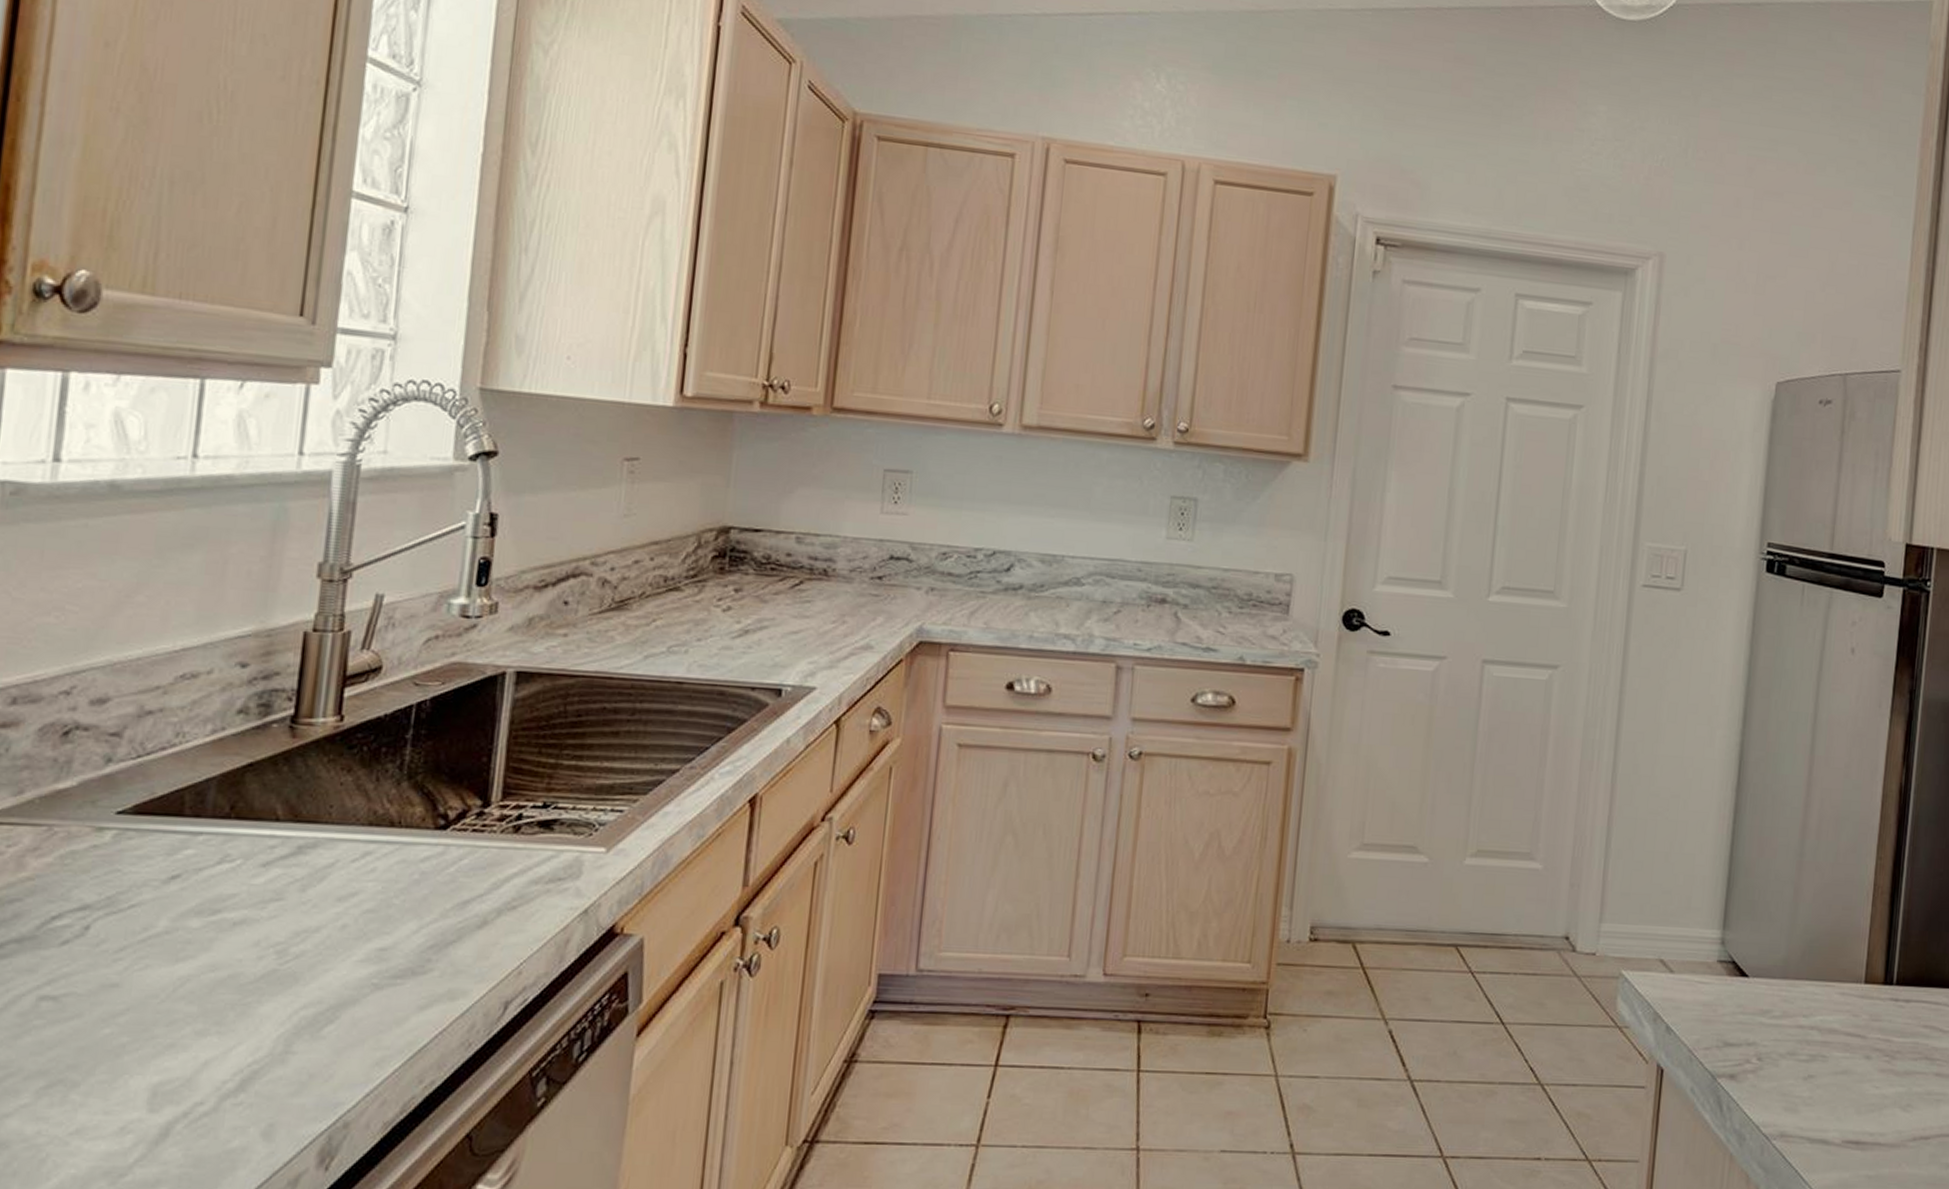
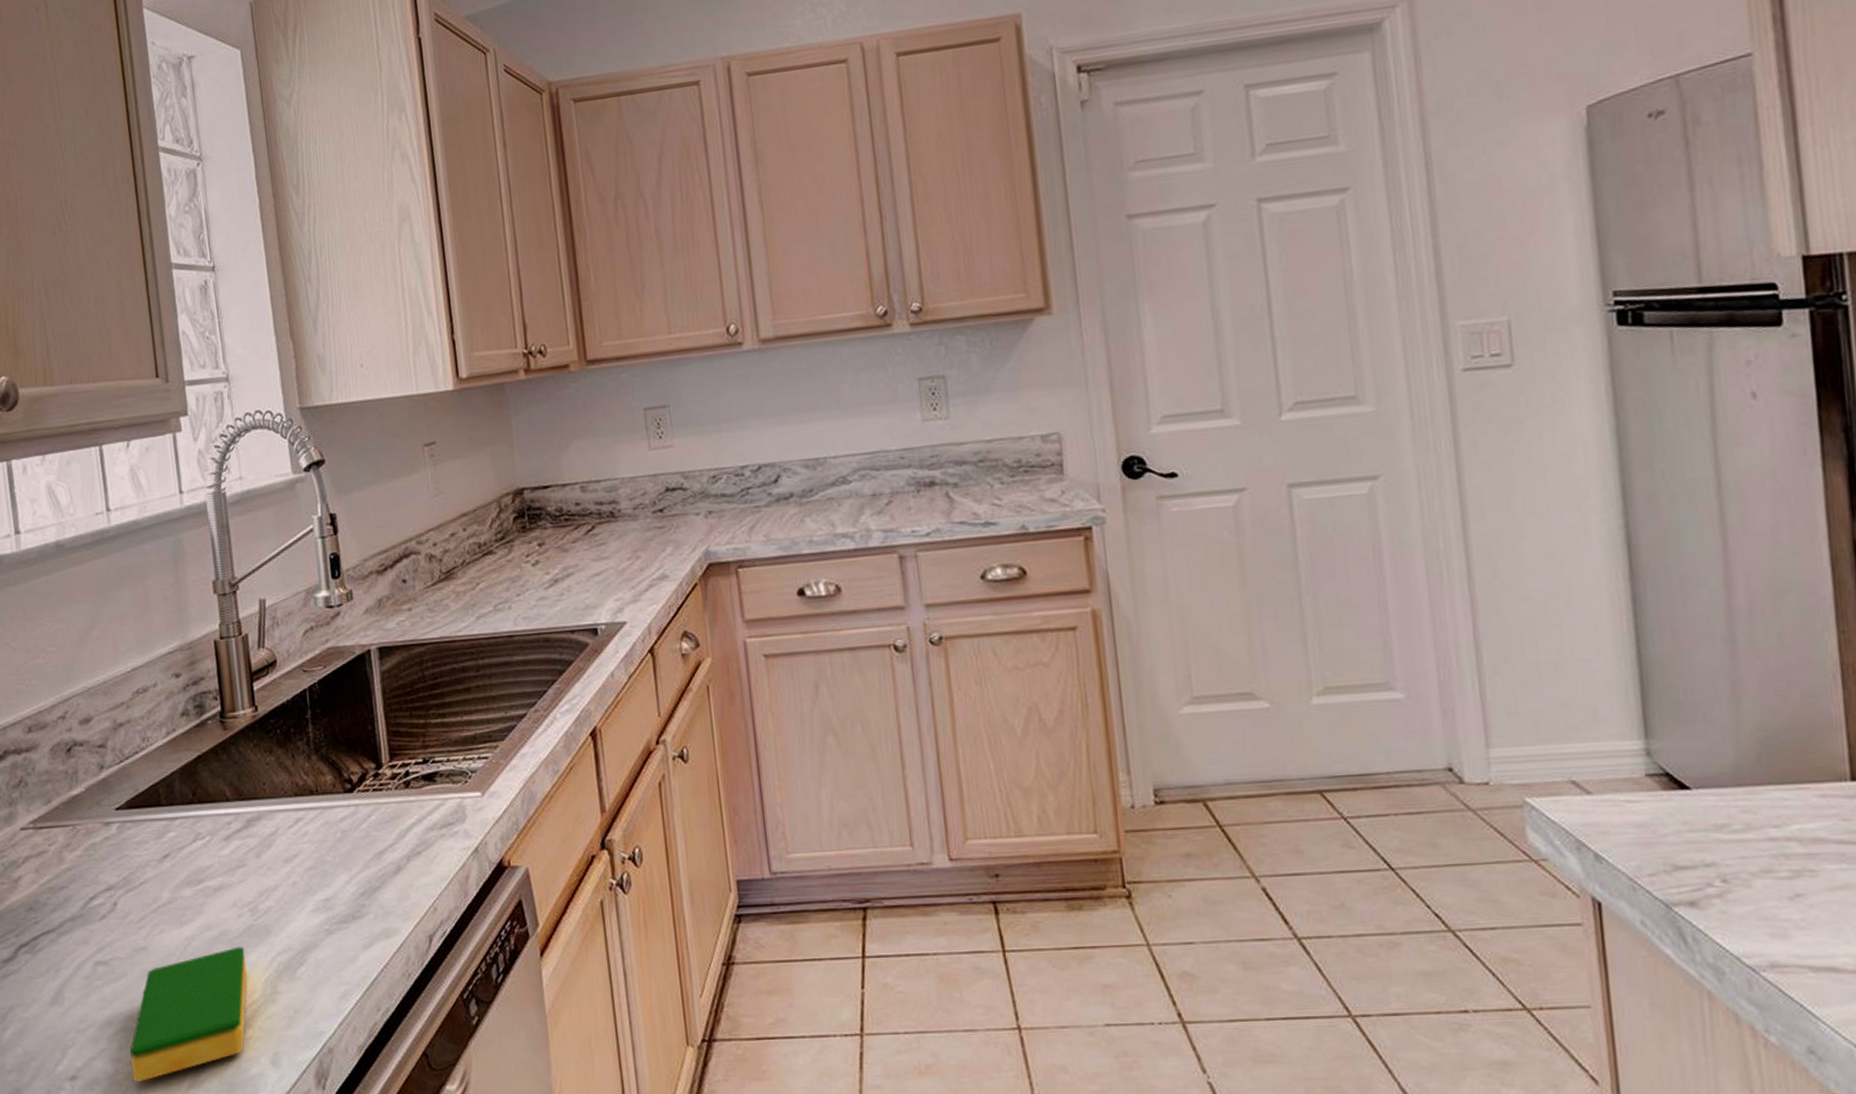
dish sponge: none [60,993,258,1149] -> present [130,946,248,1083]

